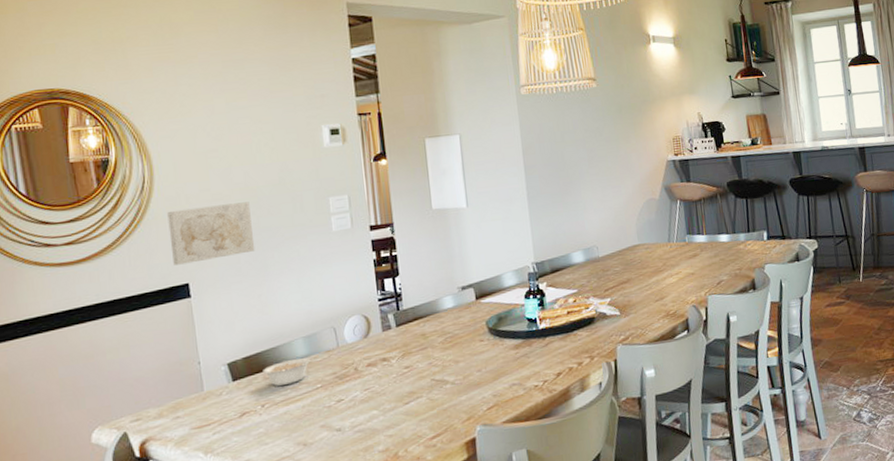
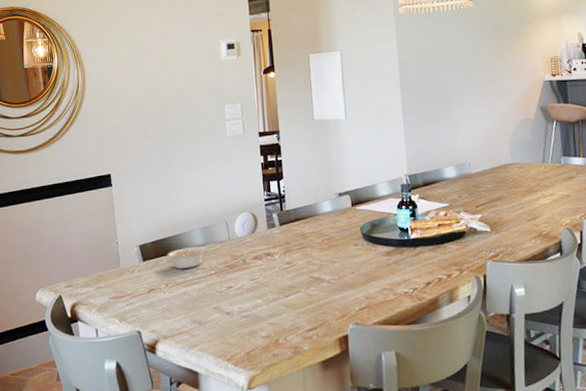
wall art: present [167,202,255,266] -> none [95,106,163,158]

